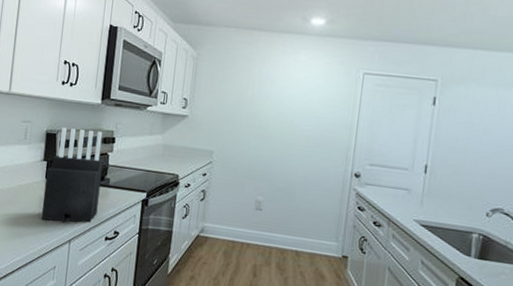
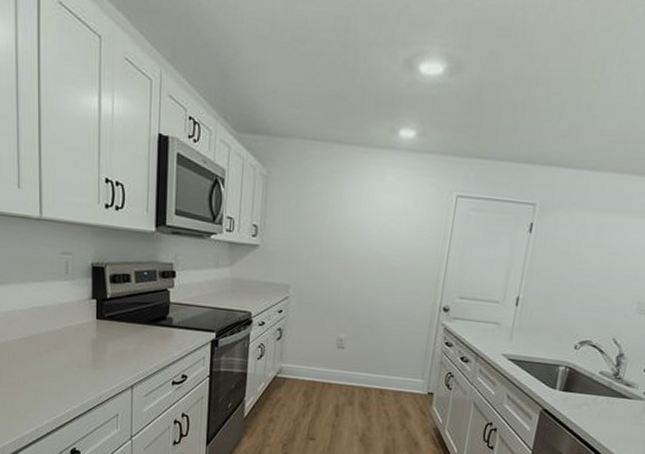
knife block: present [41,127,103,223] -> none [96,260,163,367]

